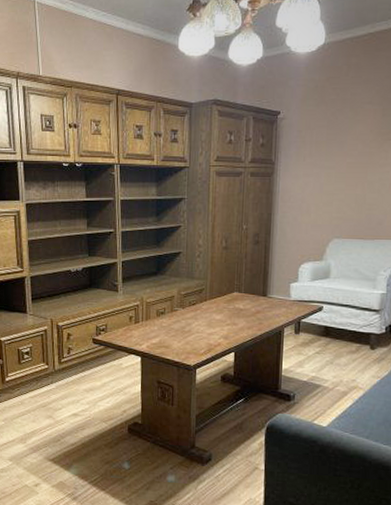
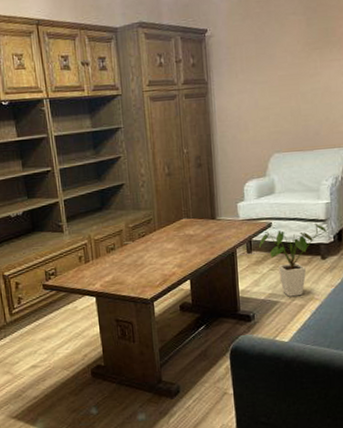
house plant: none [308,312,379,383] -> present [259,223,327,297]

